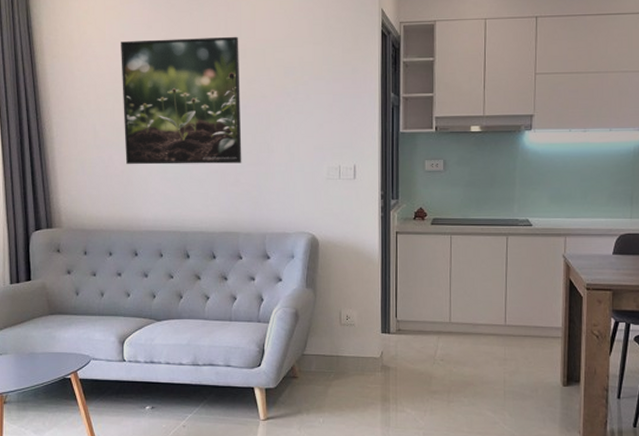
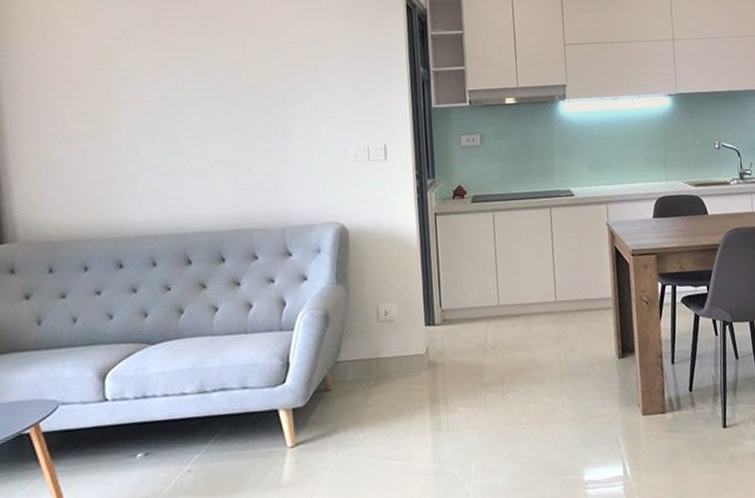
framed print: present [121,36,242,165] -> none [98,10,254,159]

